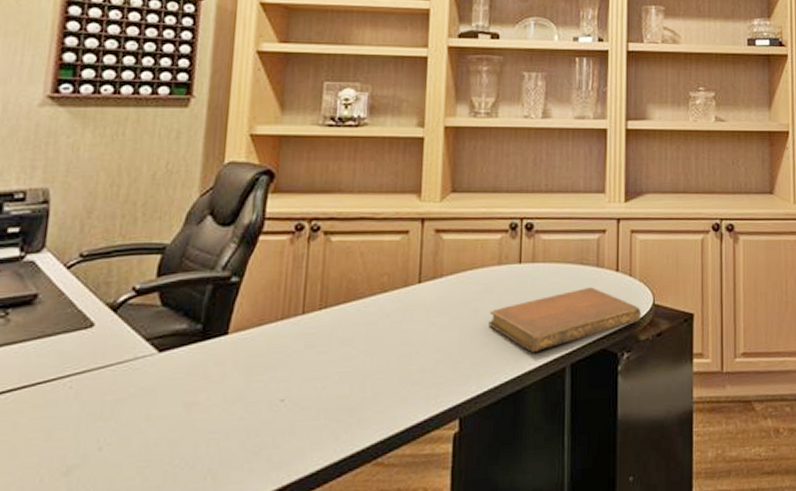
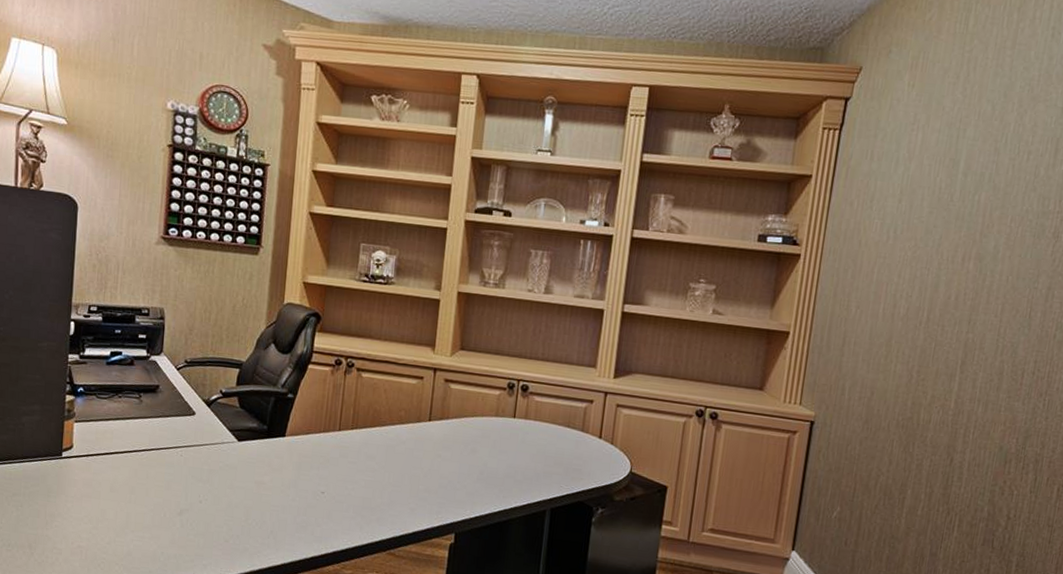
notebook: present [489,287,641,353] -> none [484,447,618,494]

